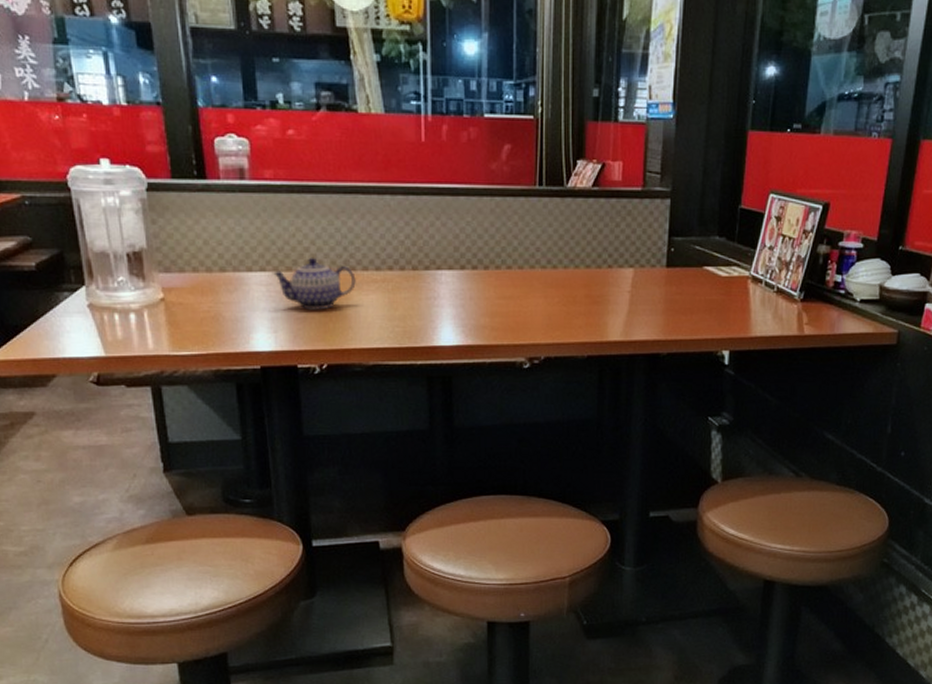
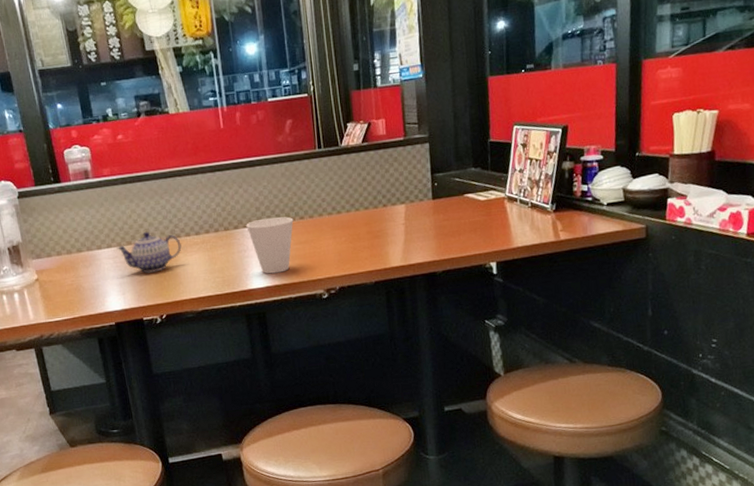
cup: none [440,261,499,331] -> present [246,217,294,274]

